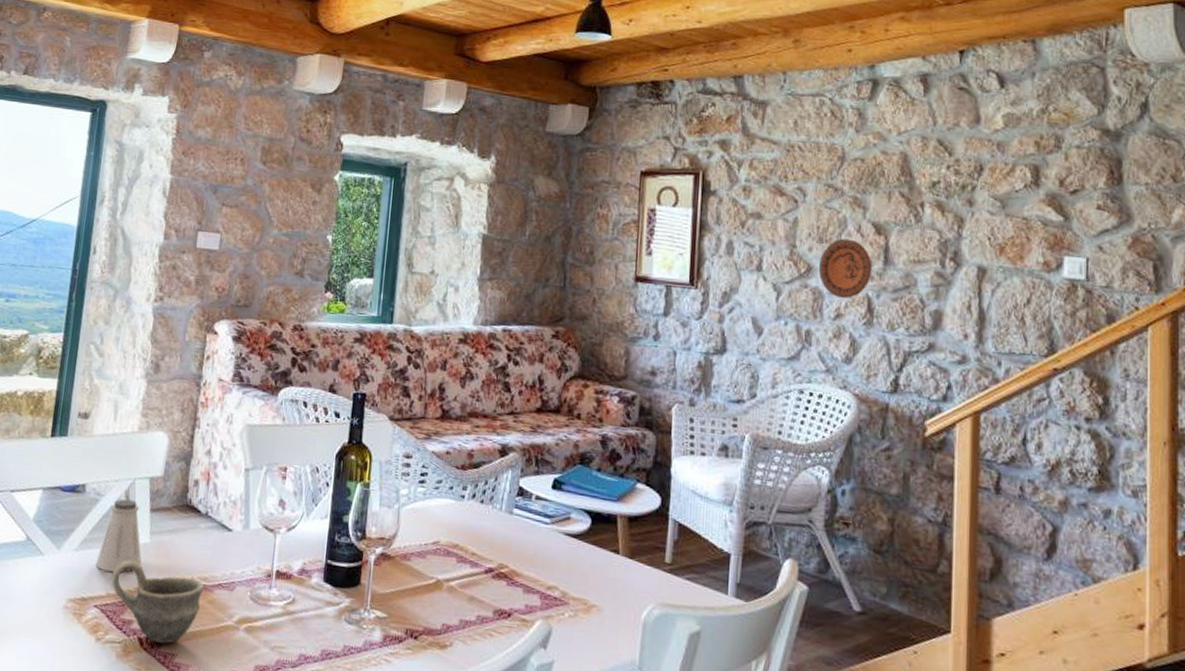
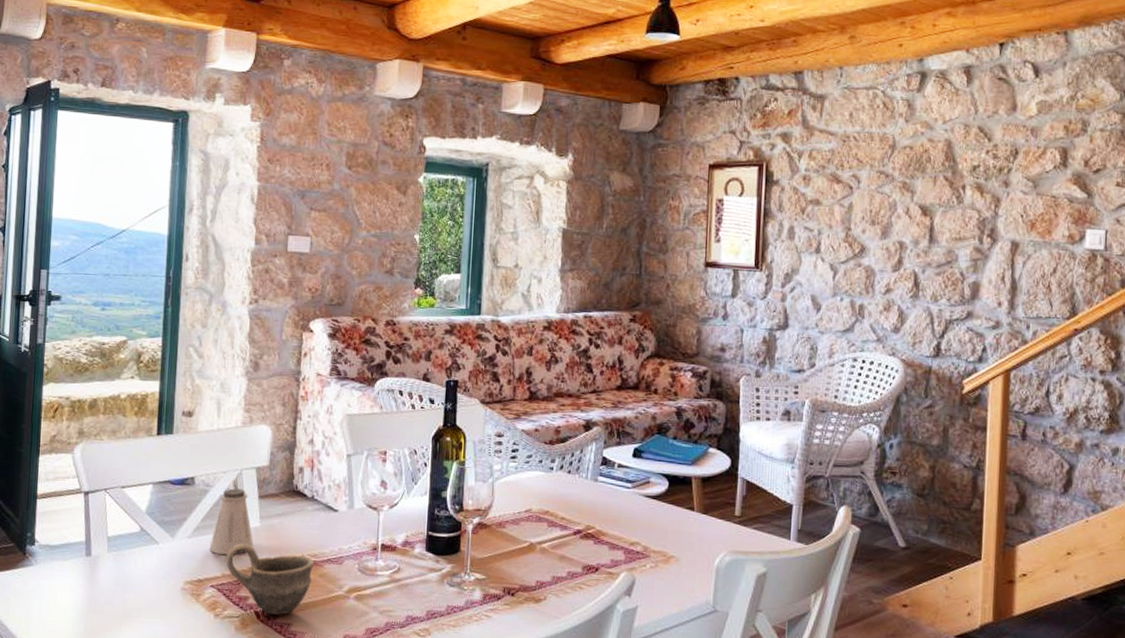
decorative plate: present [818,238,873,299] -> none [870,220,919,275]

